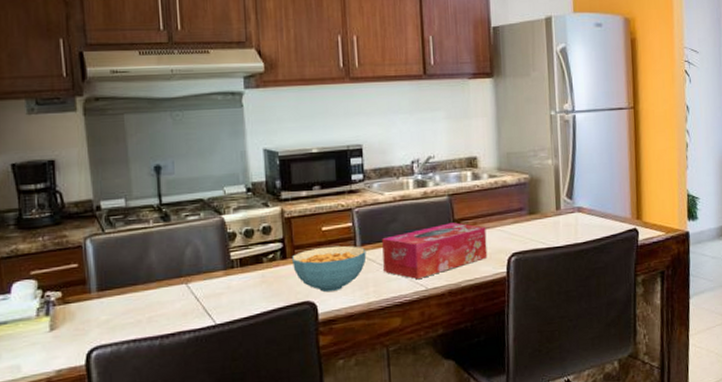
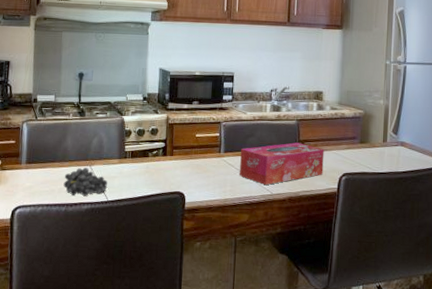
fruit: none [152,286,212,324] -> present [63,167,107,196]
cereal bowl: present [292,245,367,293] -> none [170,150,228,187]

